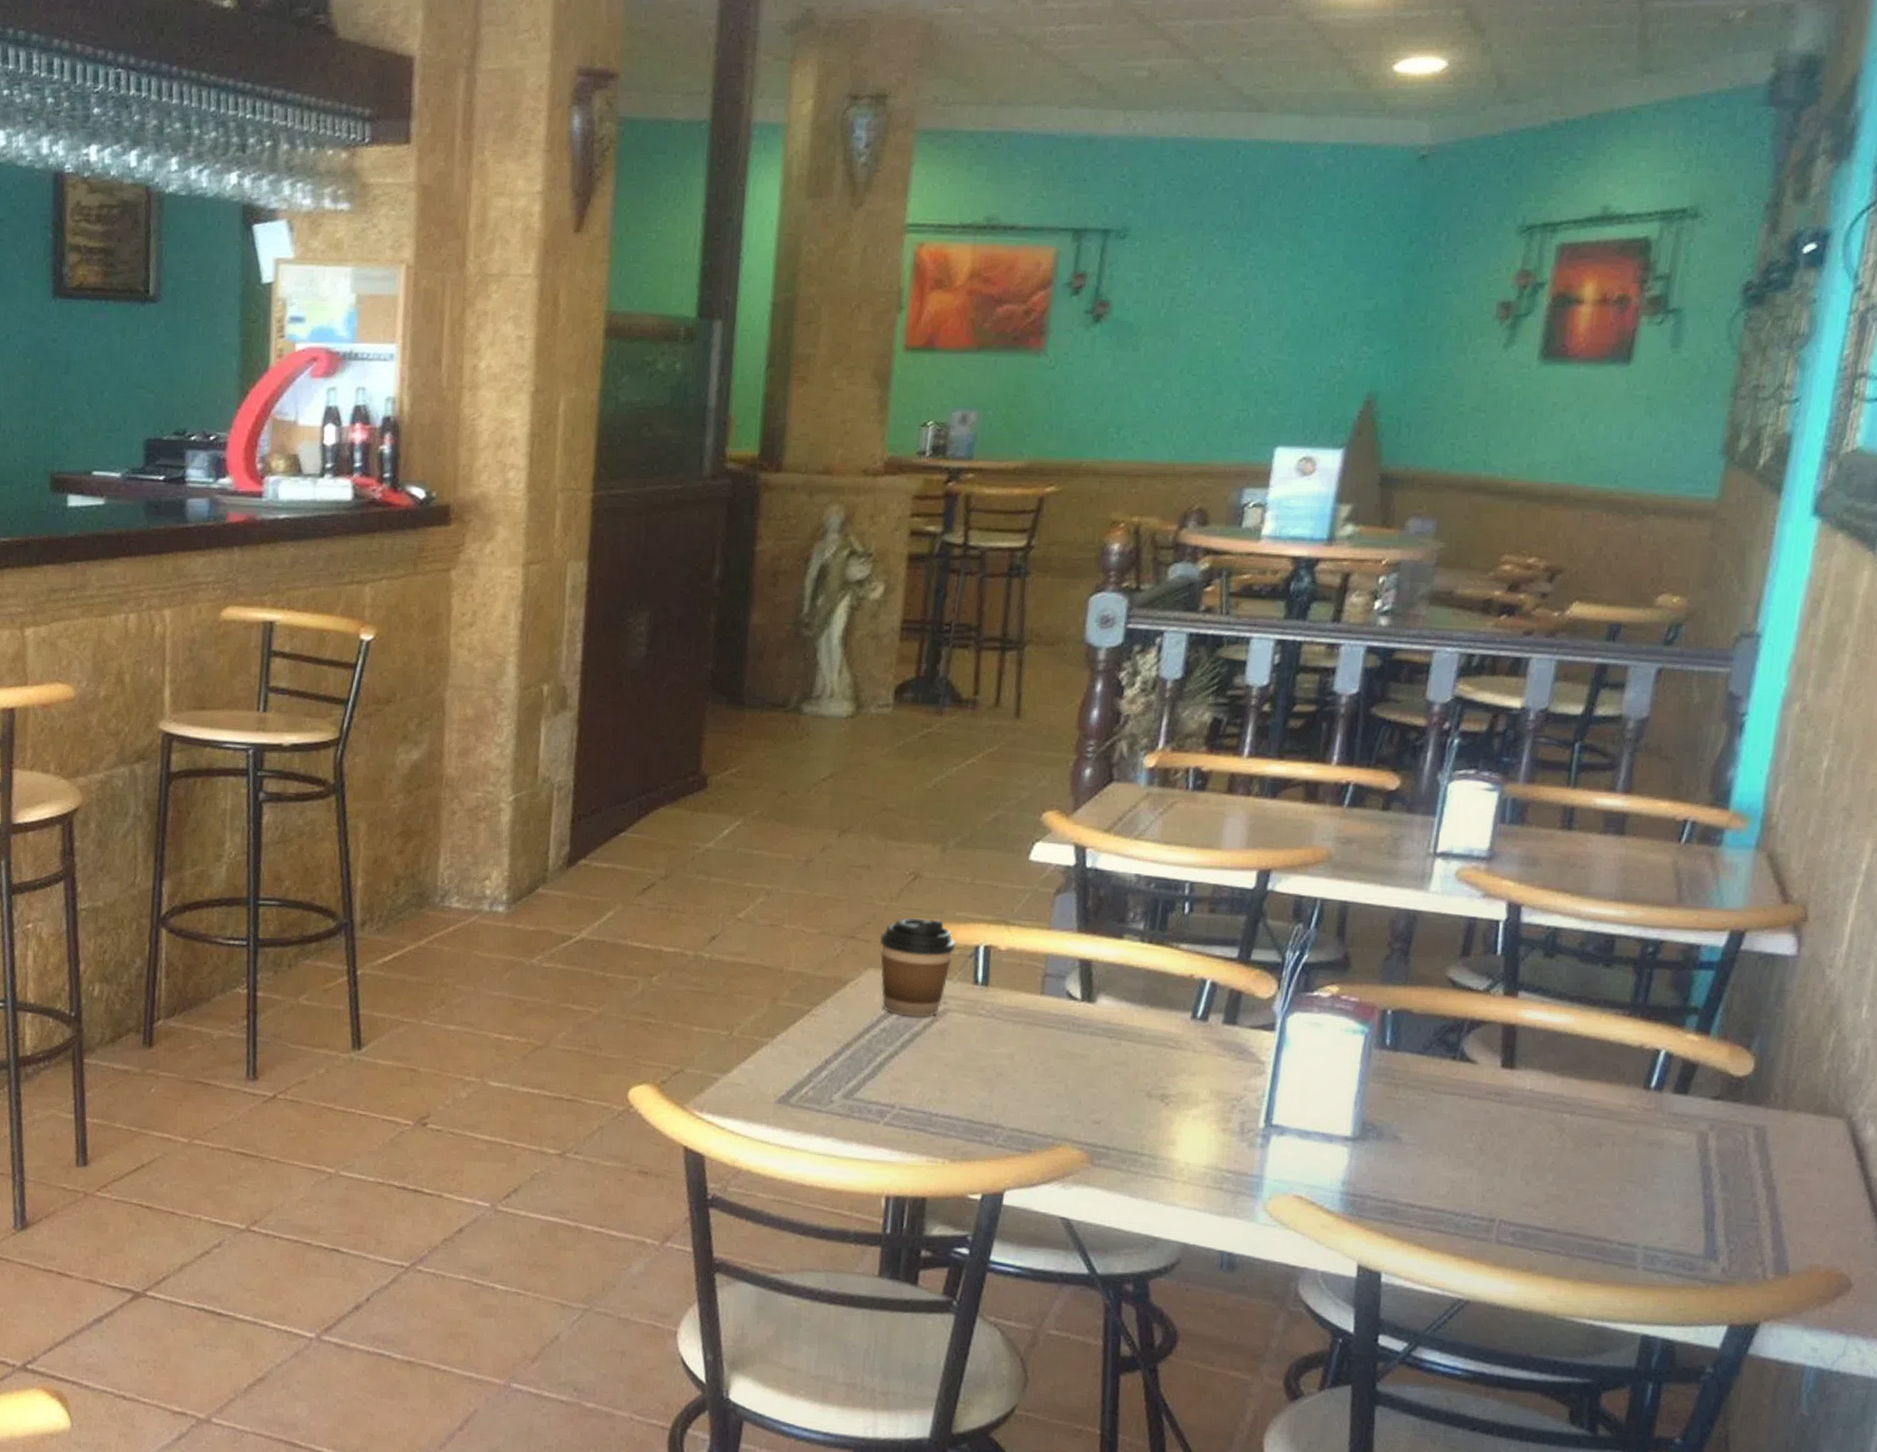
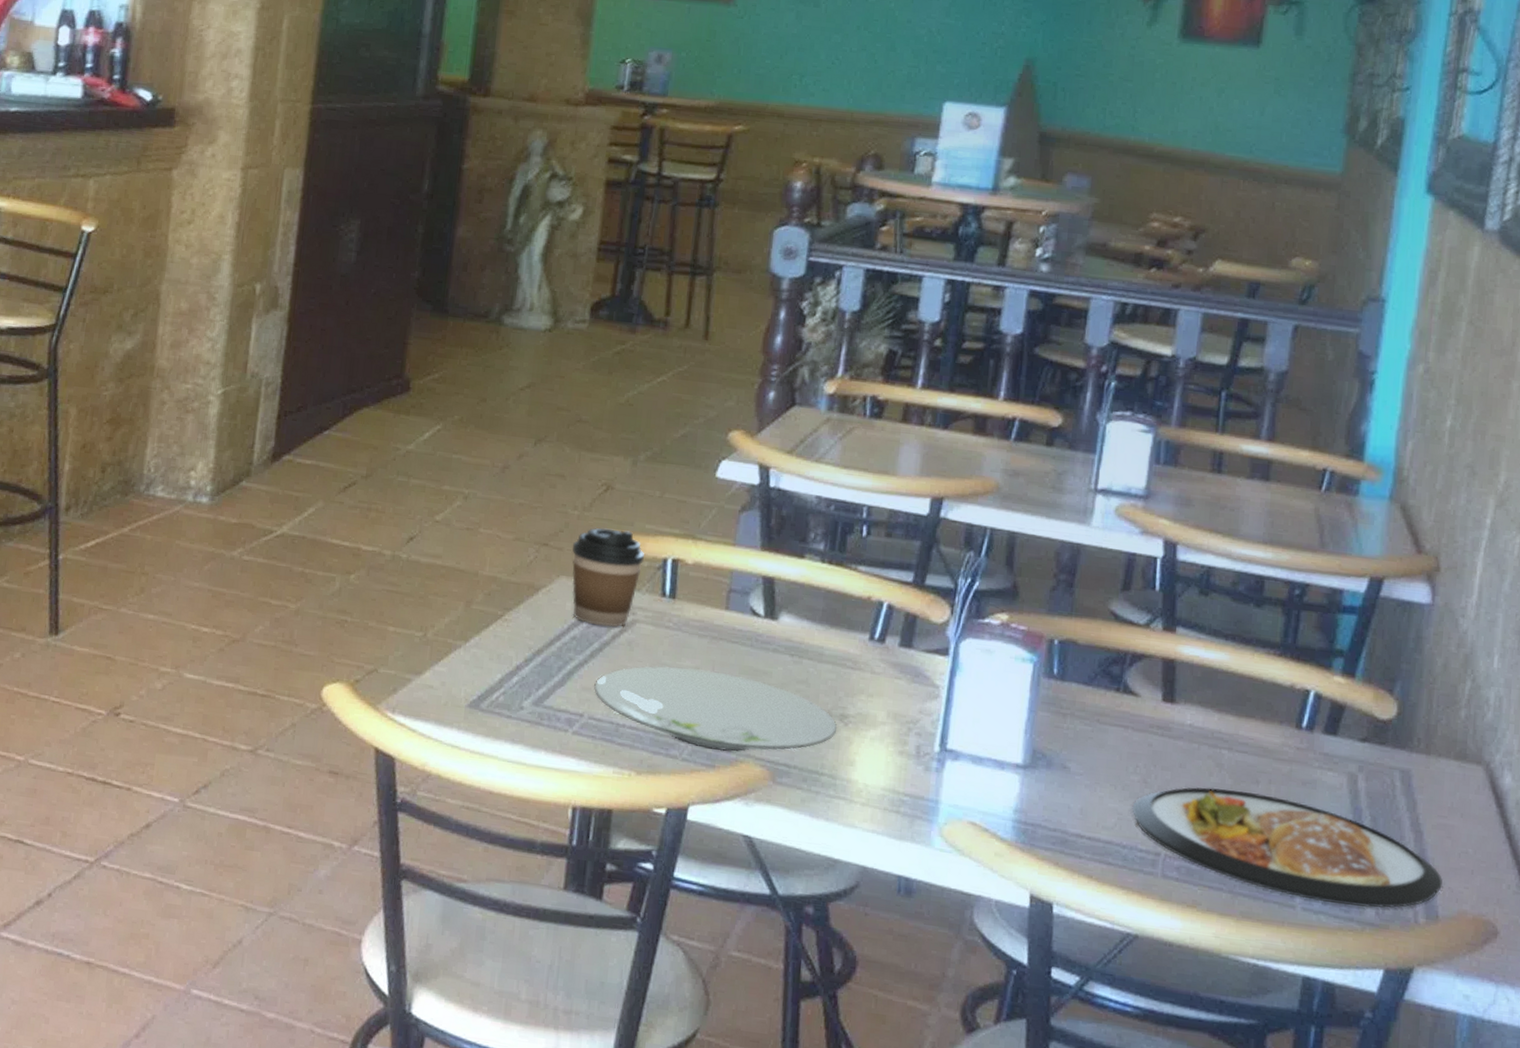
plate: none [904,1054,1158,1136] -> present [593,665,838,751]
dish: none [1466,1151,1795,1266] -> present [1132,787,1443,909]

